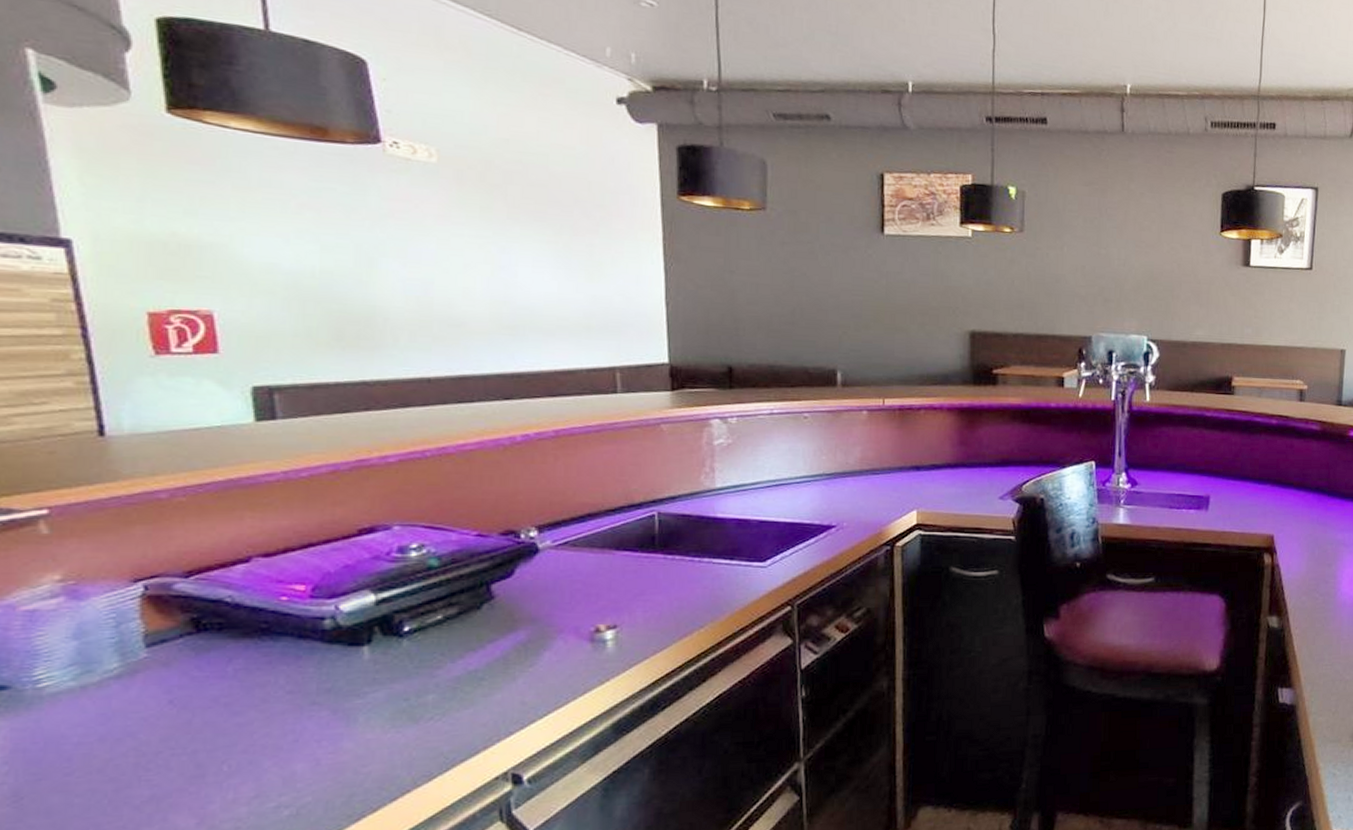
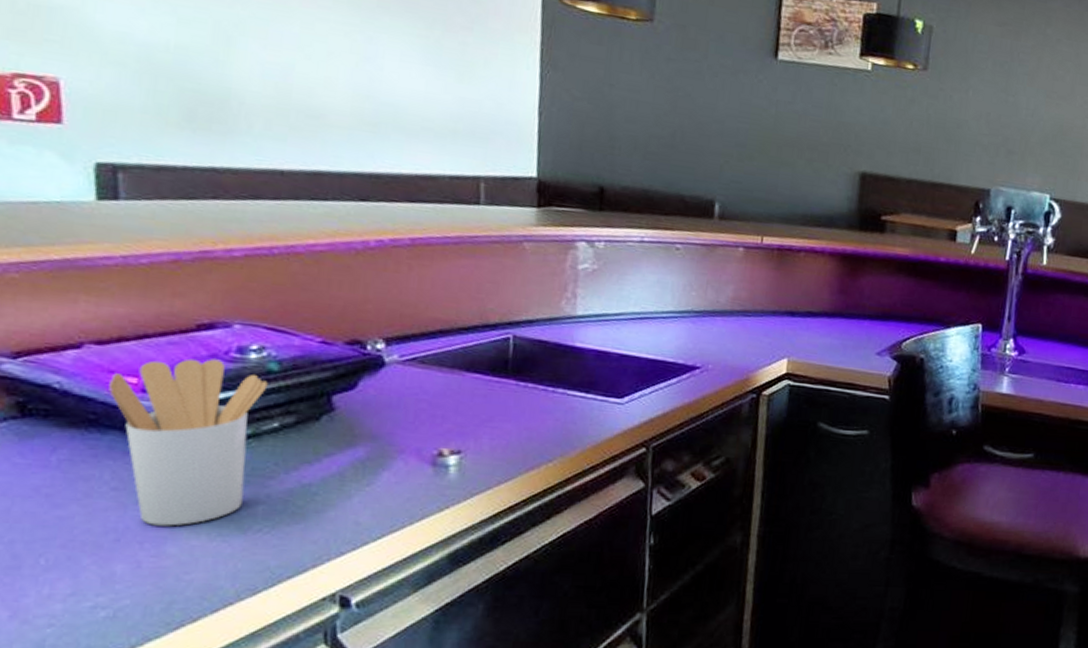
utensil holder: none [278,560,430,724] -> present [109,358,268,527]

